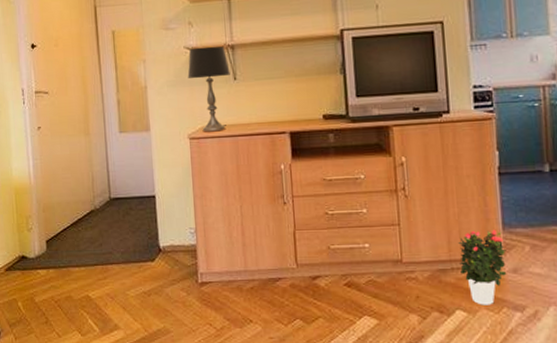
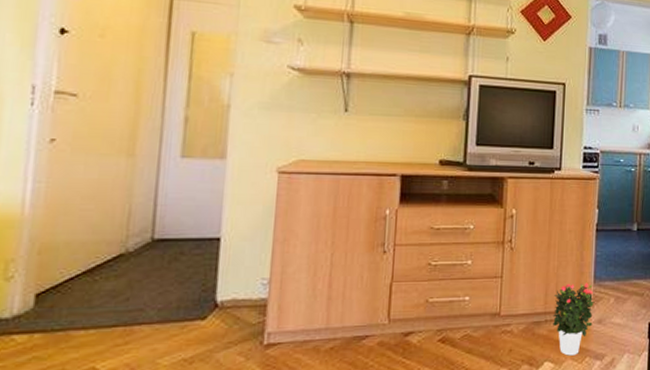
table lamp: present [187,46,230,132] -> none [287,69,342,167]

